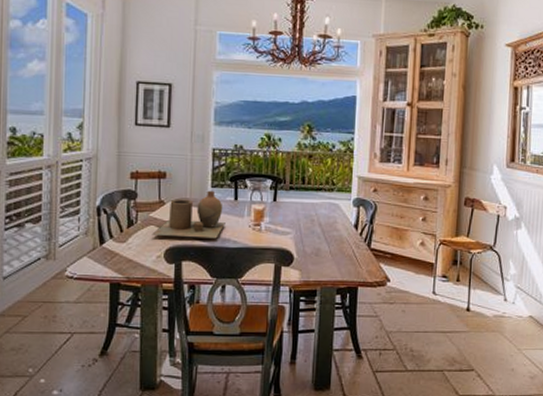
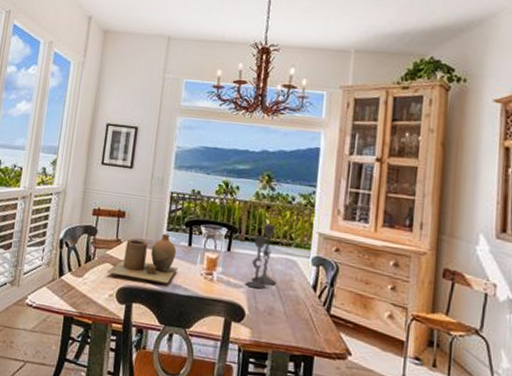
candlestick: none [293,171,321,234] -> present [245,223,276,290]

